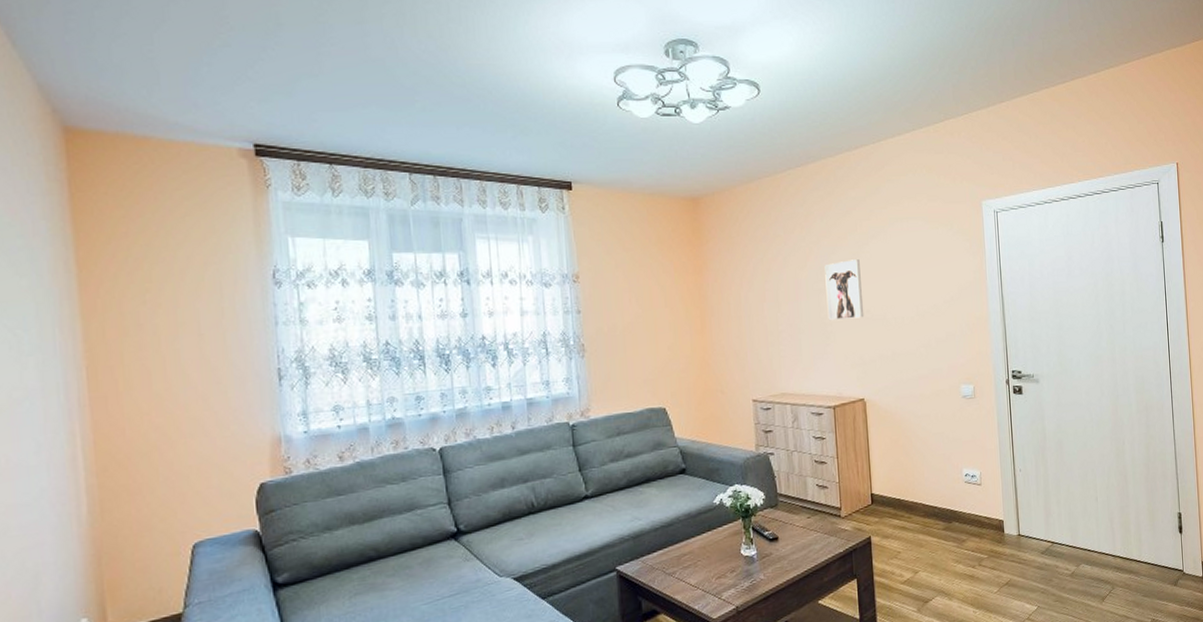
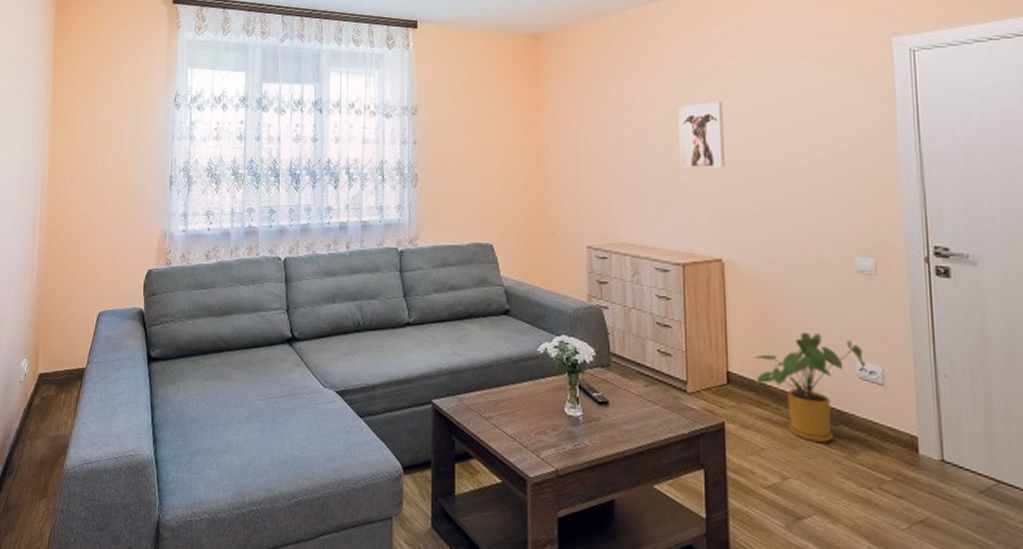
house plant: none [890,451,969,539] -> present [753,333,866,442]

